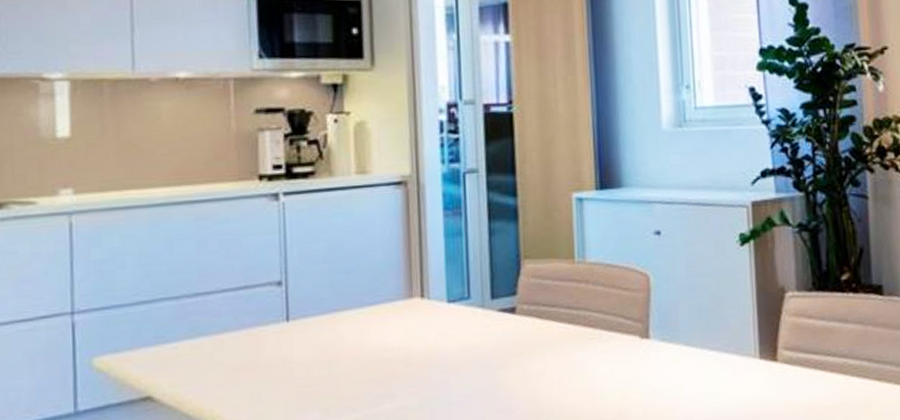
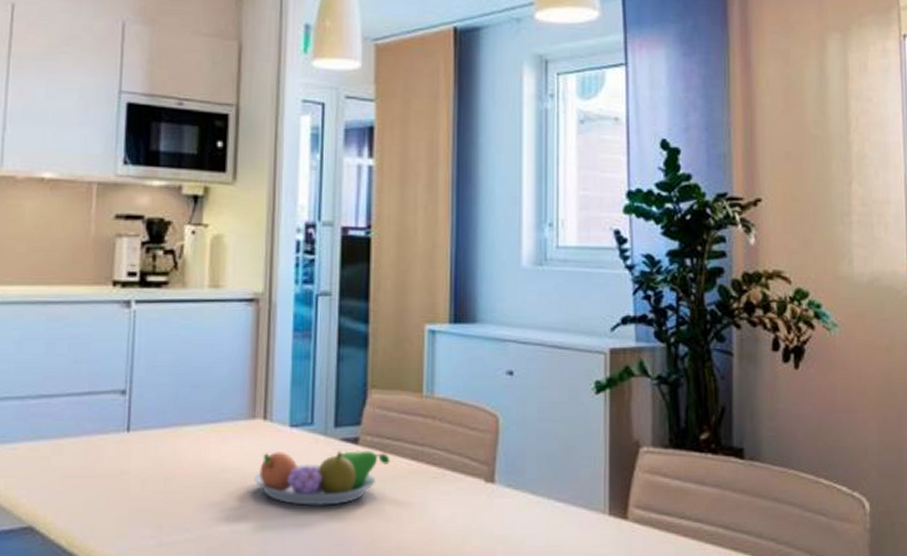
fruit bowl: none [416,318,548,377] -> present [254,450,390,506]

